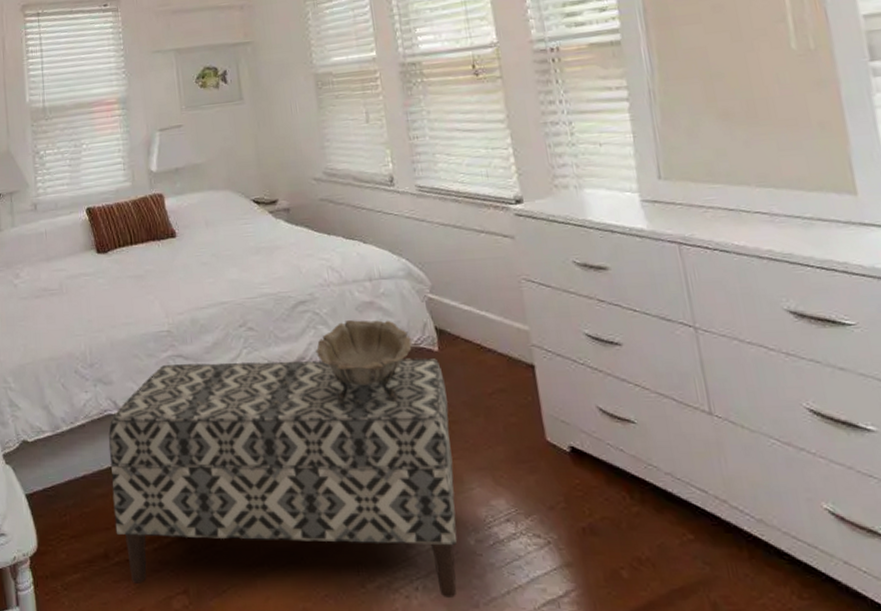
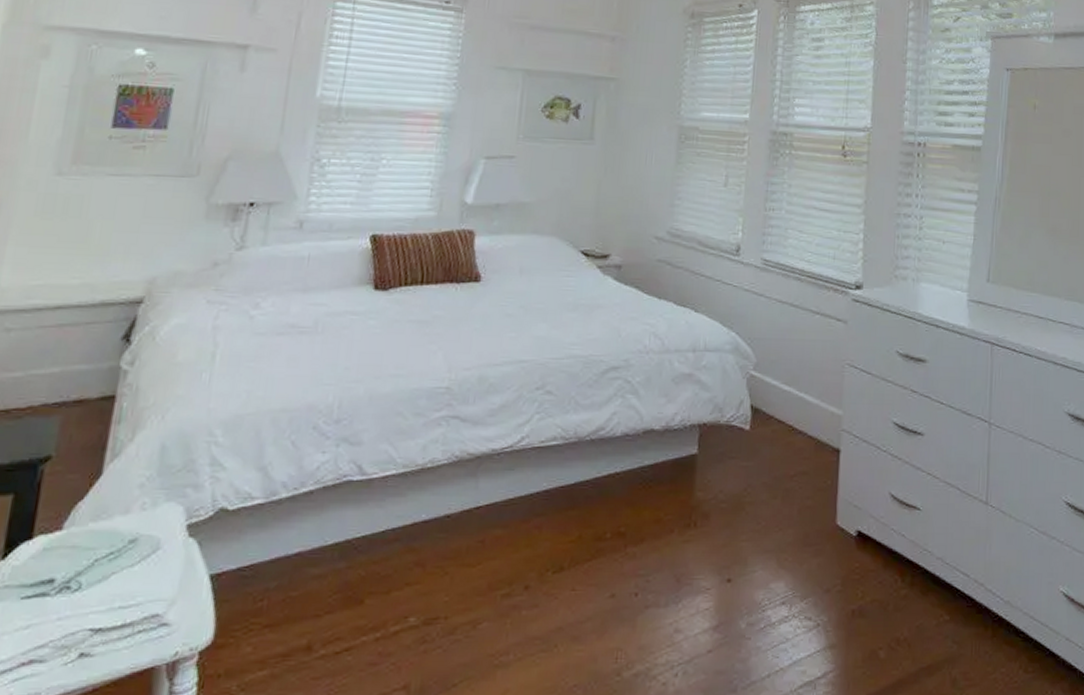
bench: present [108,358,457,597] -> none [328,427,750,683]
decorative bowl: present [315,320,412,405] -> none [618,392,724,481]

